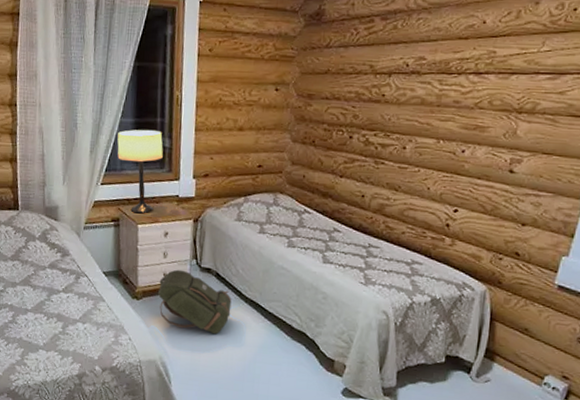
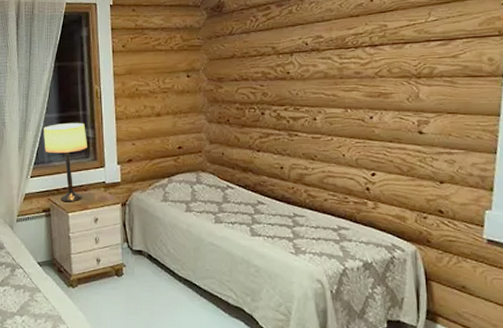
backpack: present [158,269,232,335] -> none [93,254,166,317]

